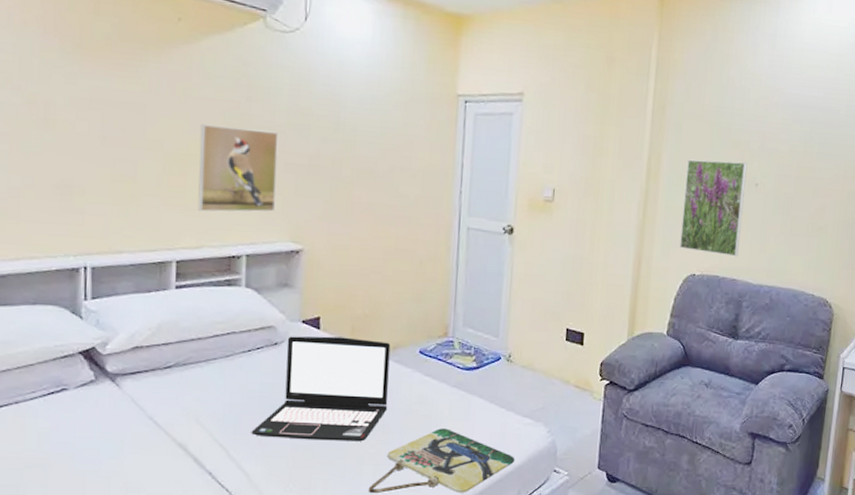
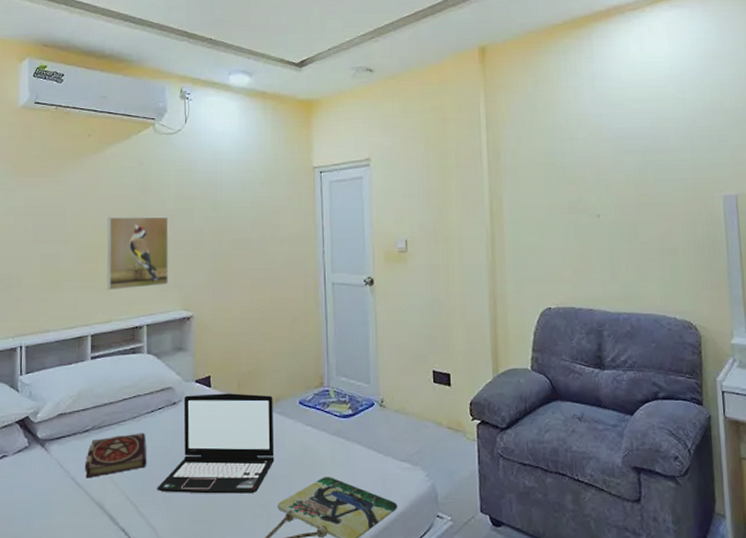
book: none [166,373,241,418] -> present [85,433,147,479]
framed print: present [679,159,747,257] -> none [528,196,591,287]

